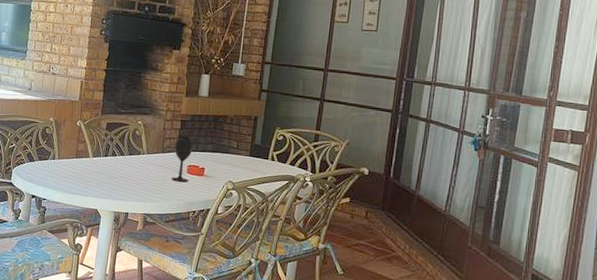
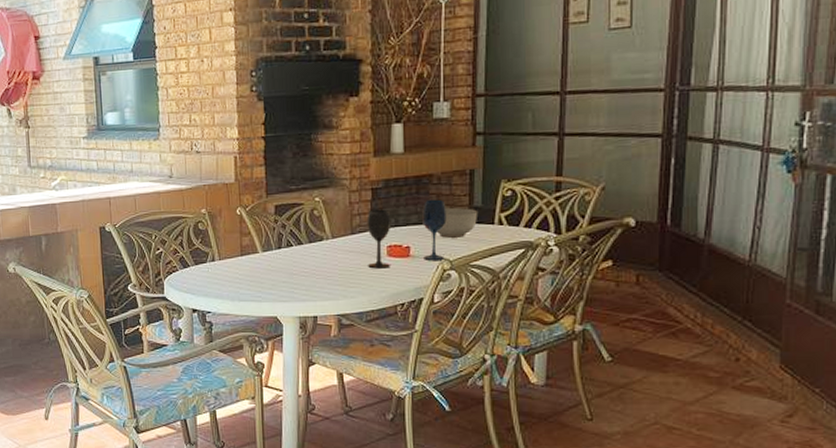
wineglass: none [214,134,235,182] -> present [422,199,447,261]
bowl: none [225,142,258,166] -> present [436,207,478,238]

